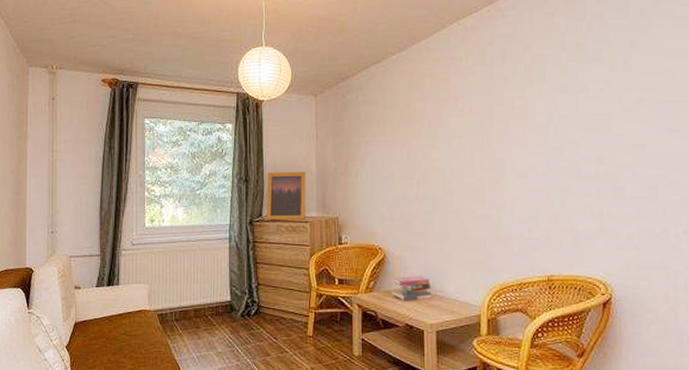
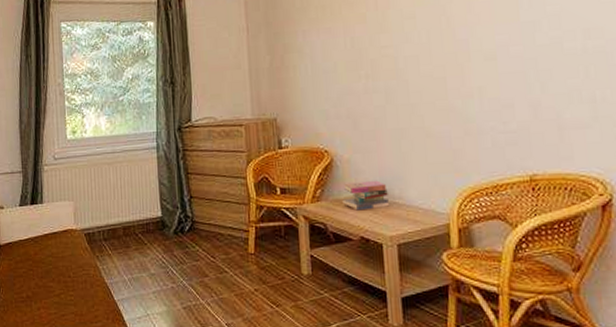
picture frame: present [265,171,306,221] -> none [194,68,239,126]

